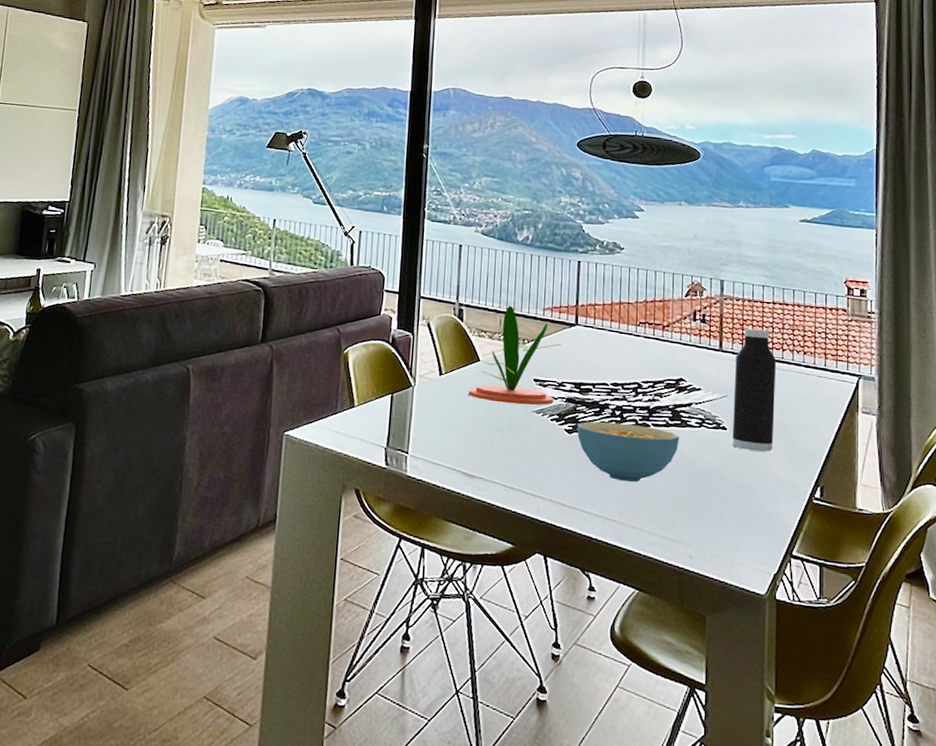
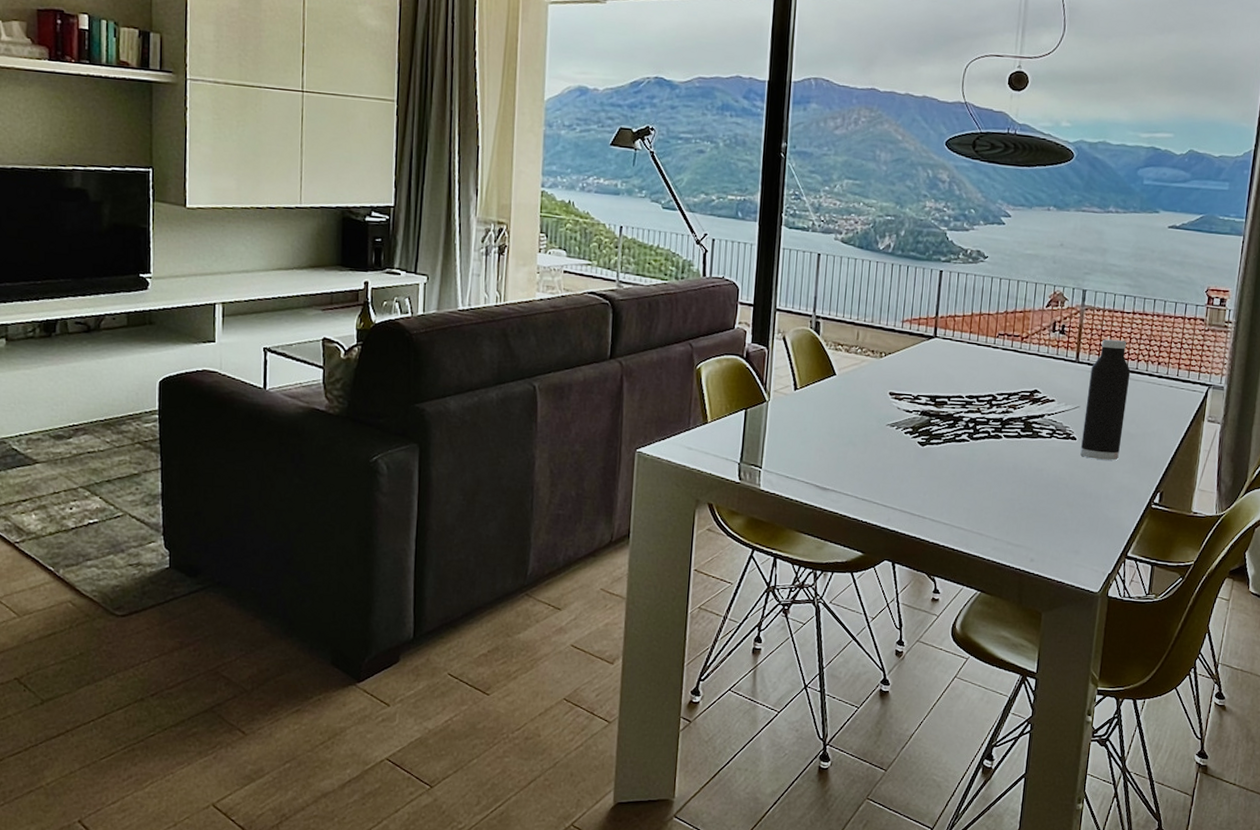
plant: present [468,305,562,406] -> none [823,317,919,419]
cereal bowl: present [576,421,679,483] -> none [930,434,1030,492]

